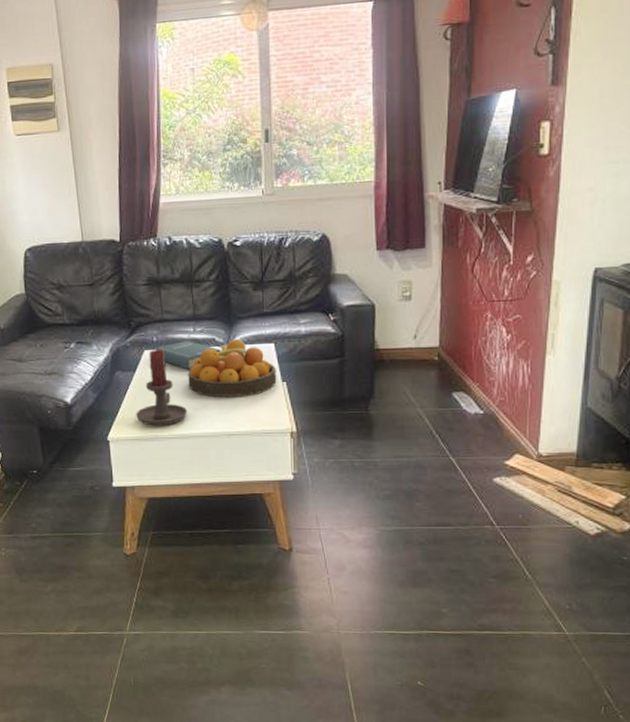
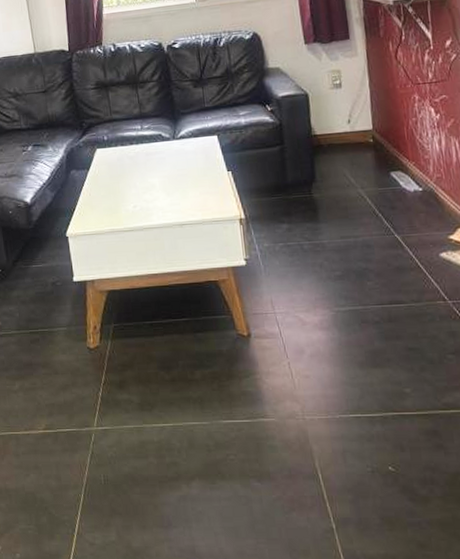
candle holder: present [136,348,187,426] -> none [92,146,140,220]
hardback book: present [156,341,221,370] -> none [107,138,168,165]
fruit bowl: present [188,339,277,397] -> none [138,134,222,189]

